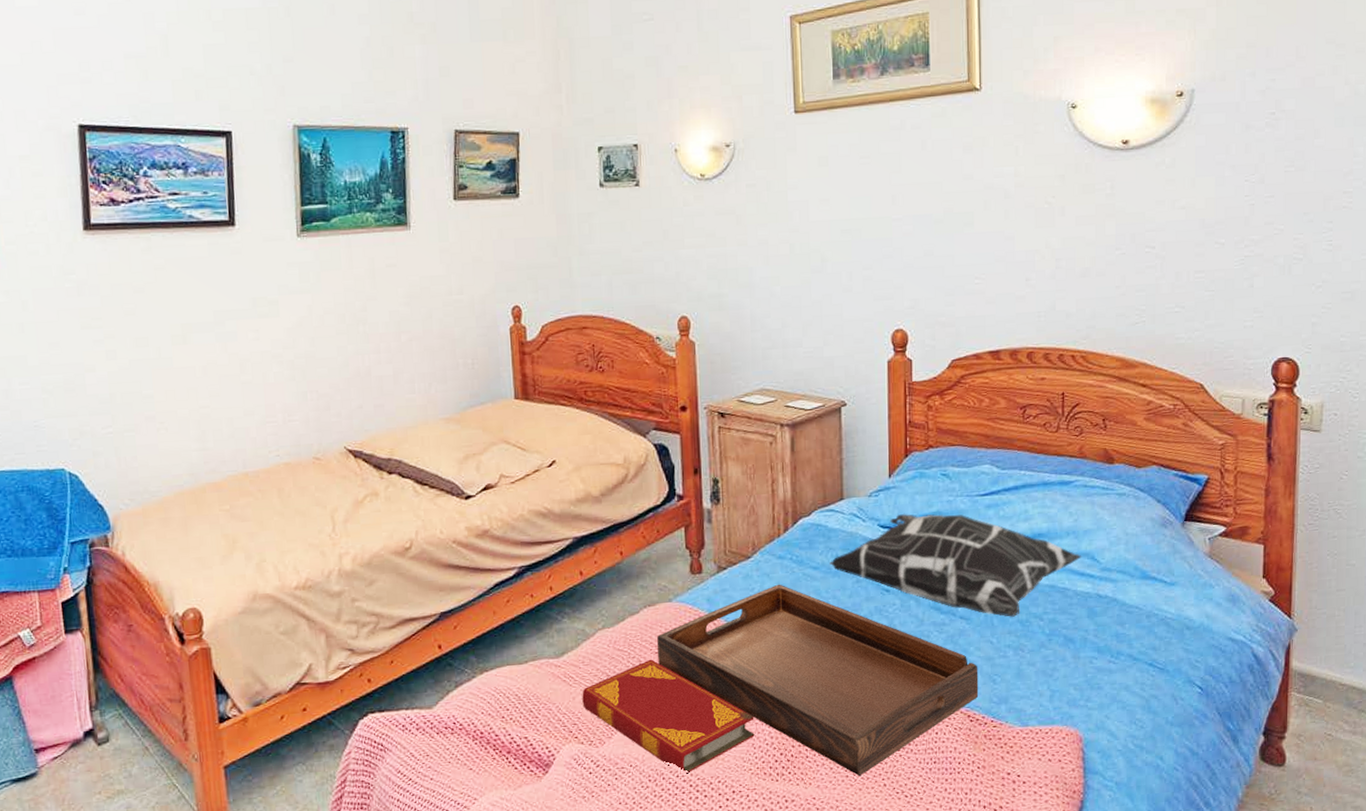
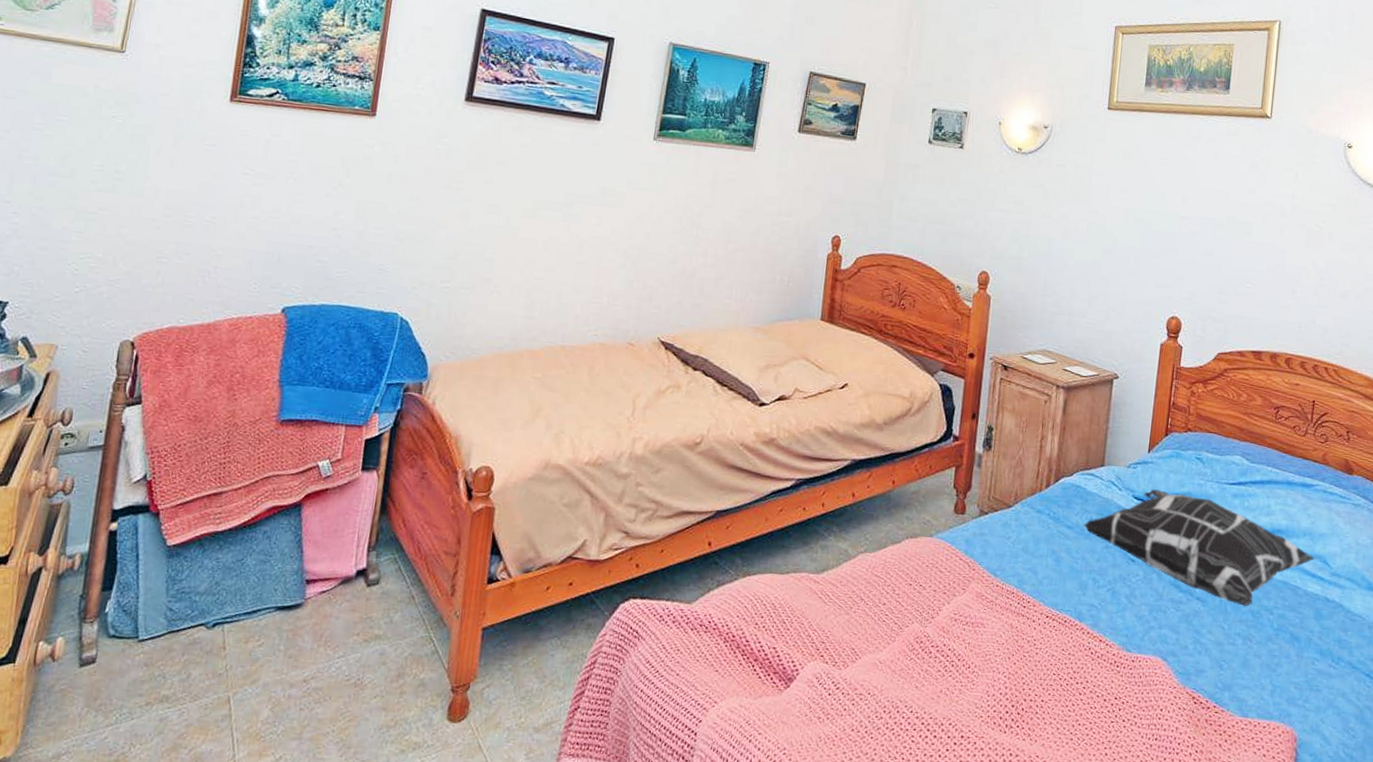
hardback book: present [582,659,755,774] -> none [833,590,993,711]
serving tray: present [657,584,979,776] -> none [911,537,1208,741]

